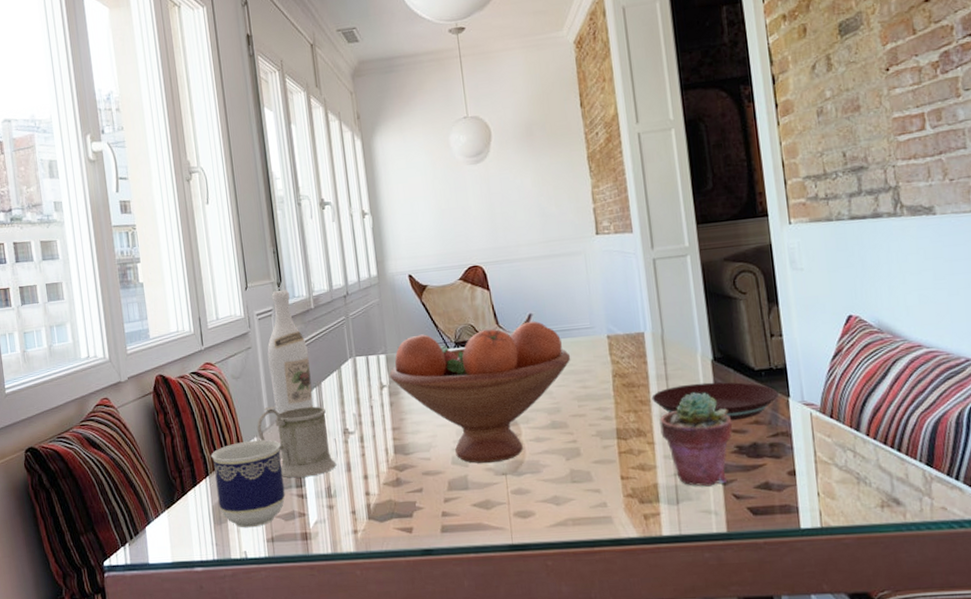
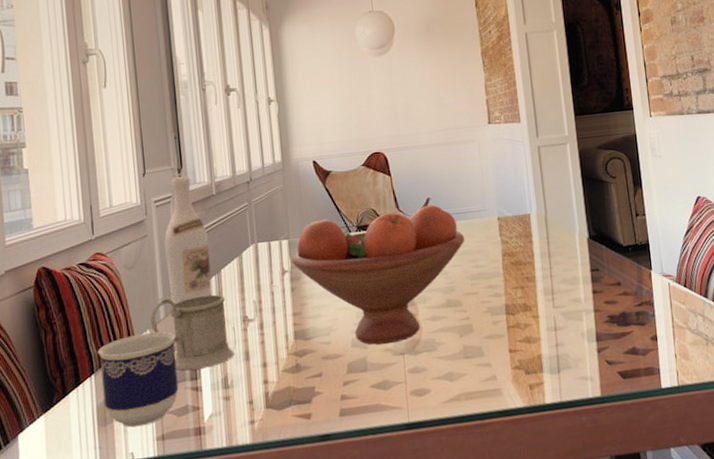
plate: present [651,382,778,421] -> none [536,257,643,293]
potted succulent: present [659,392,733,487] -> none [543,268,606,355]

